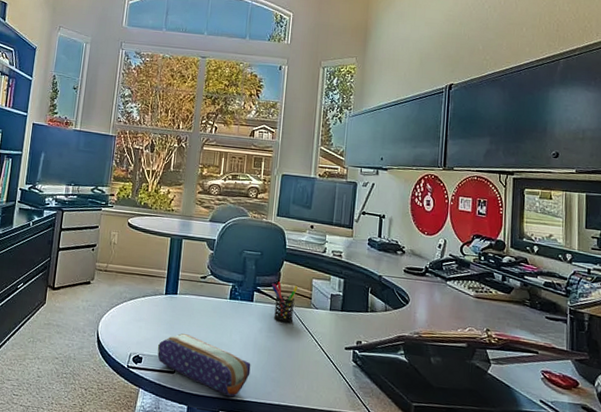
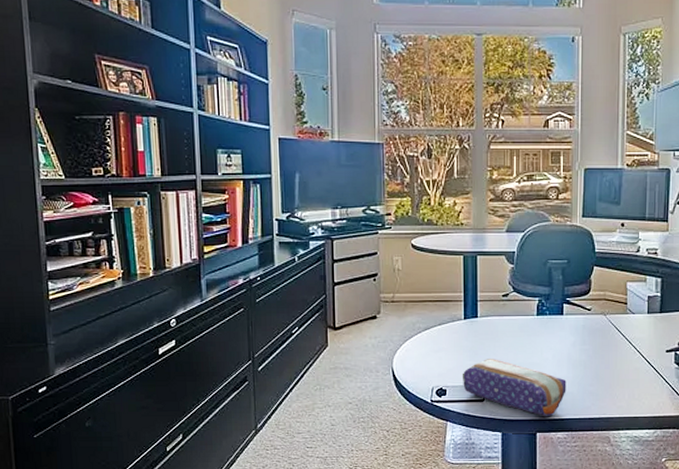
pen holder: present [271,281,298,323] -> none [582,289,611,332]

